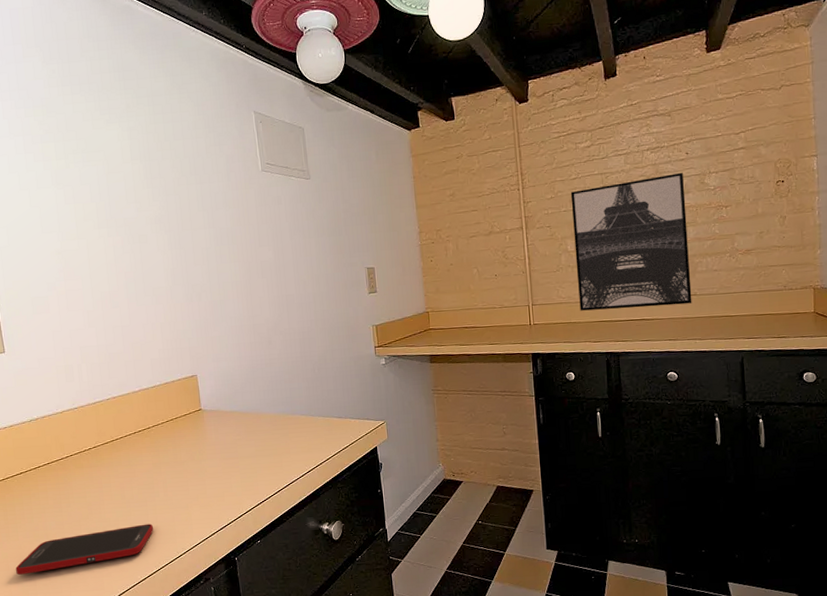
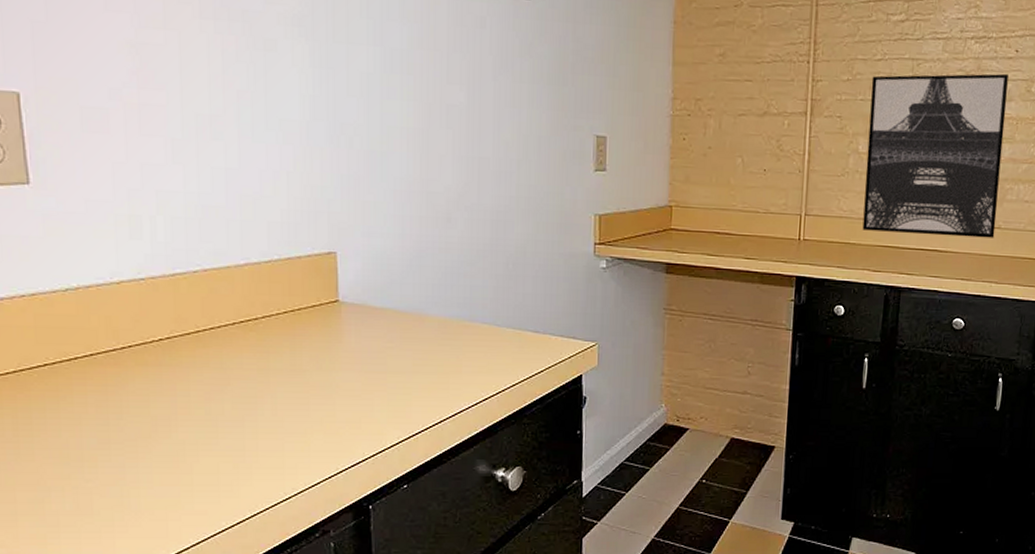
cell phone: present [16,524,153,575] -> none [27,452,251,510]

